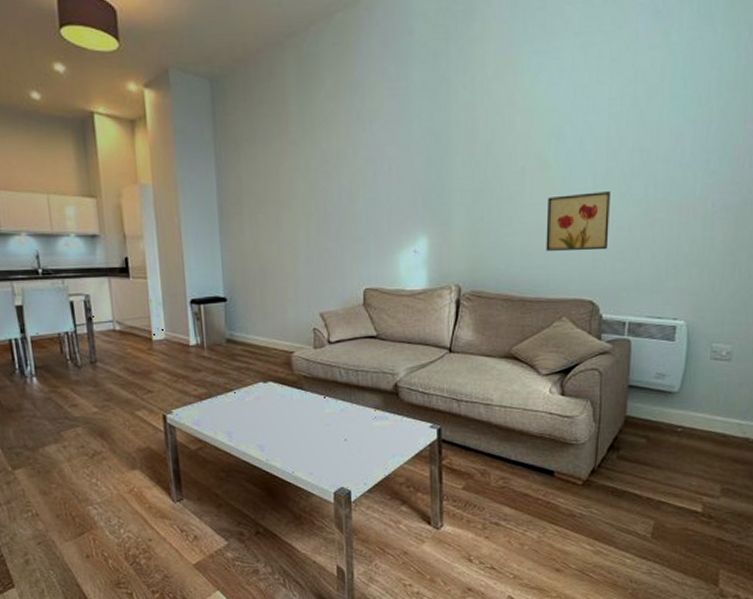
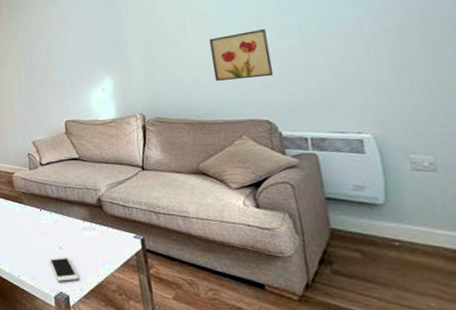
cell phone: none [331,449,364,477] -> present [49,257,79,282]

